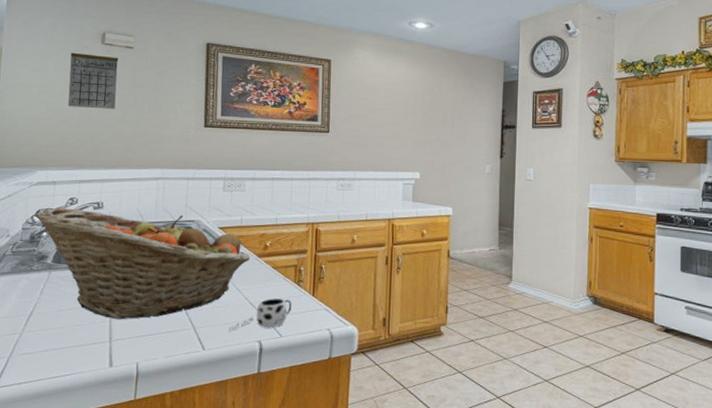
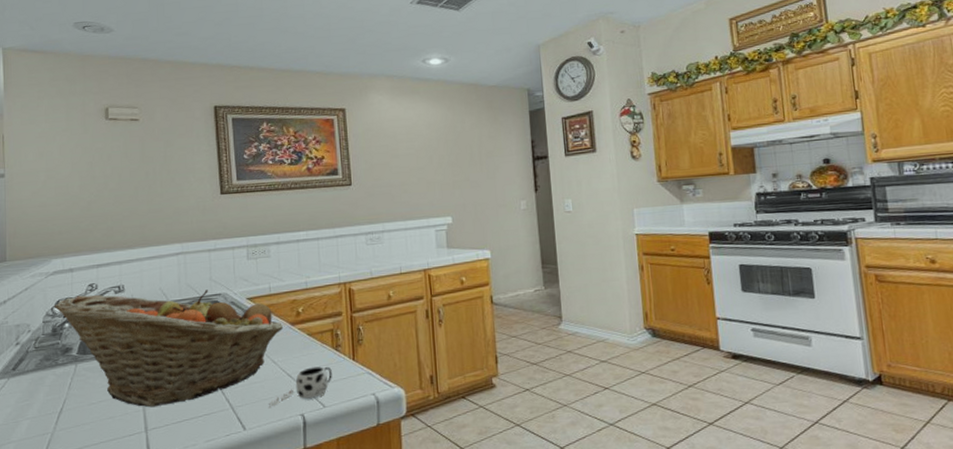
calendar: present [67,47,119,109] -> none [74,124,126,189]

